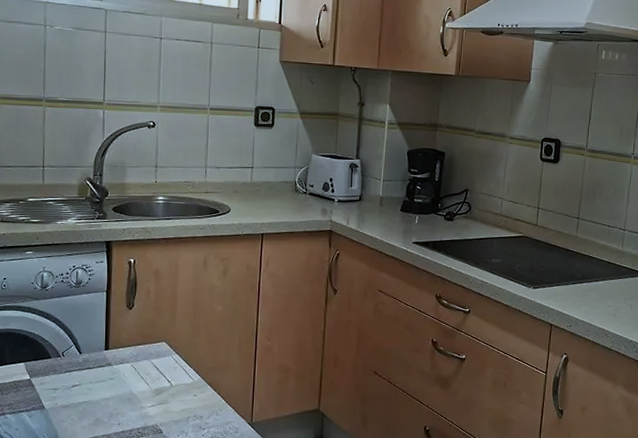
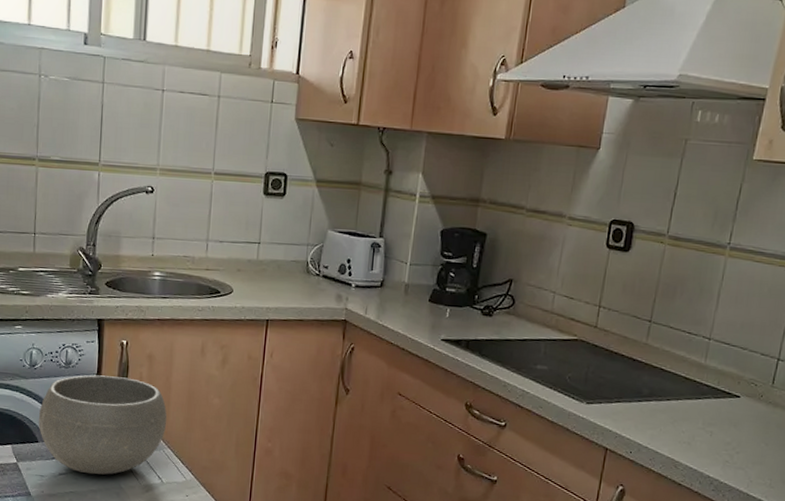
bowl: none [50,292,175,384] -> present [38,375,167,475]

